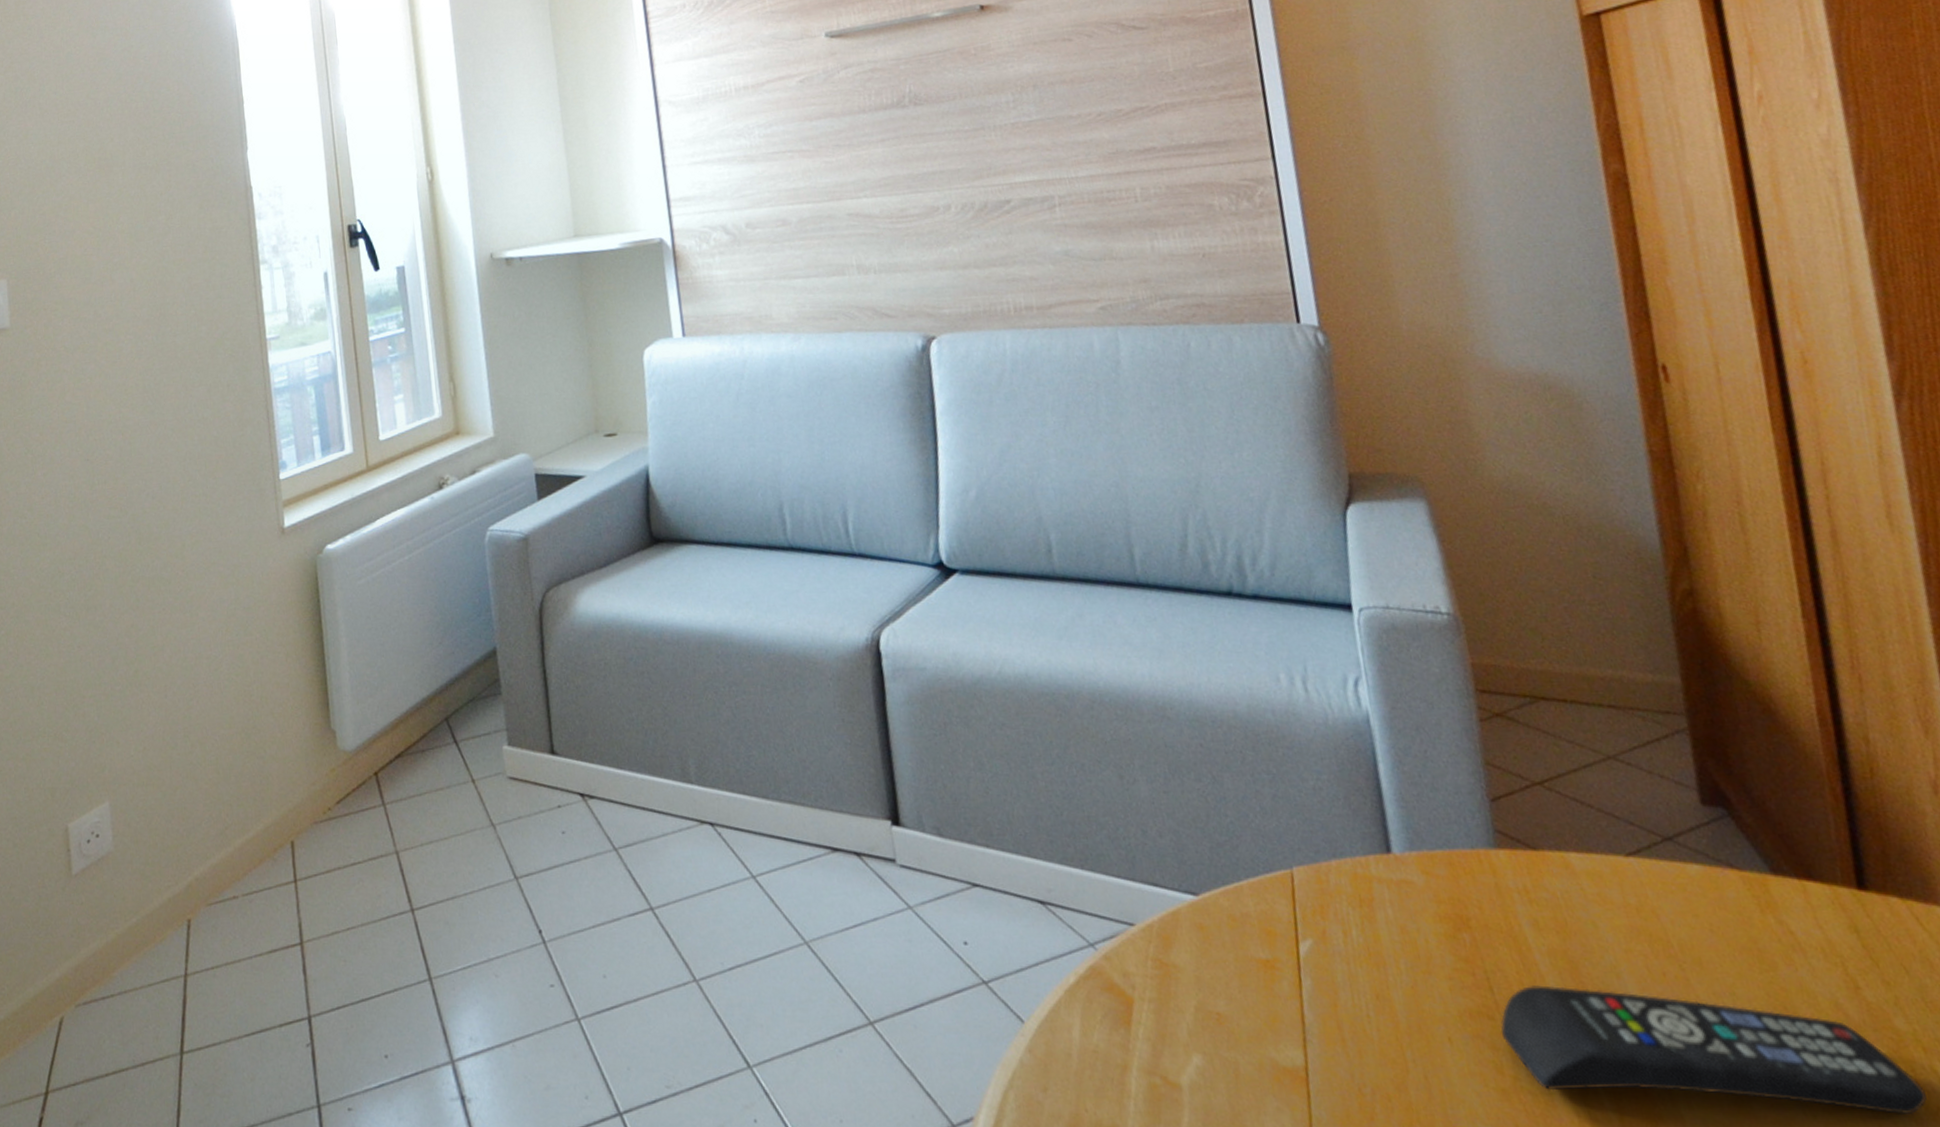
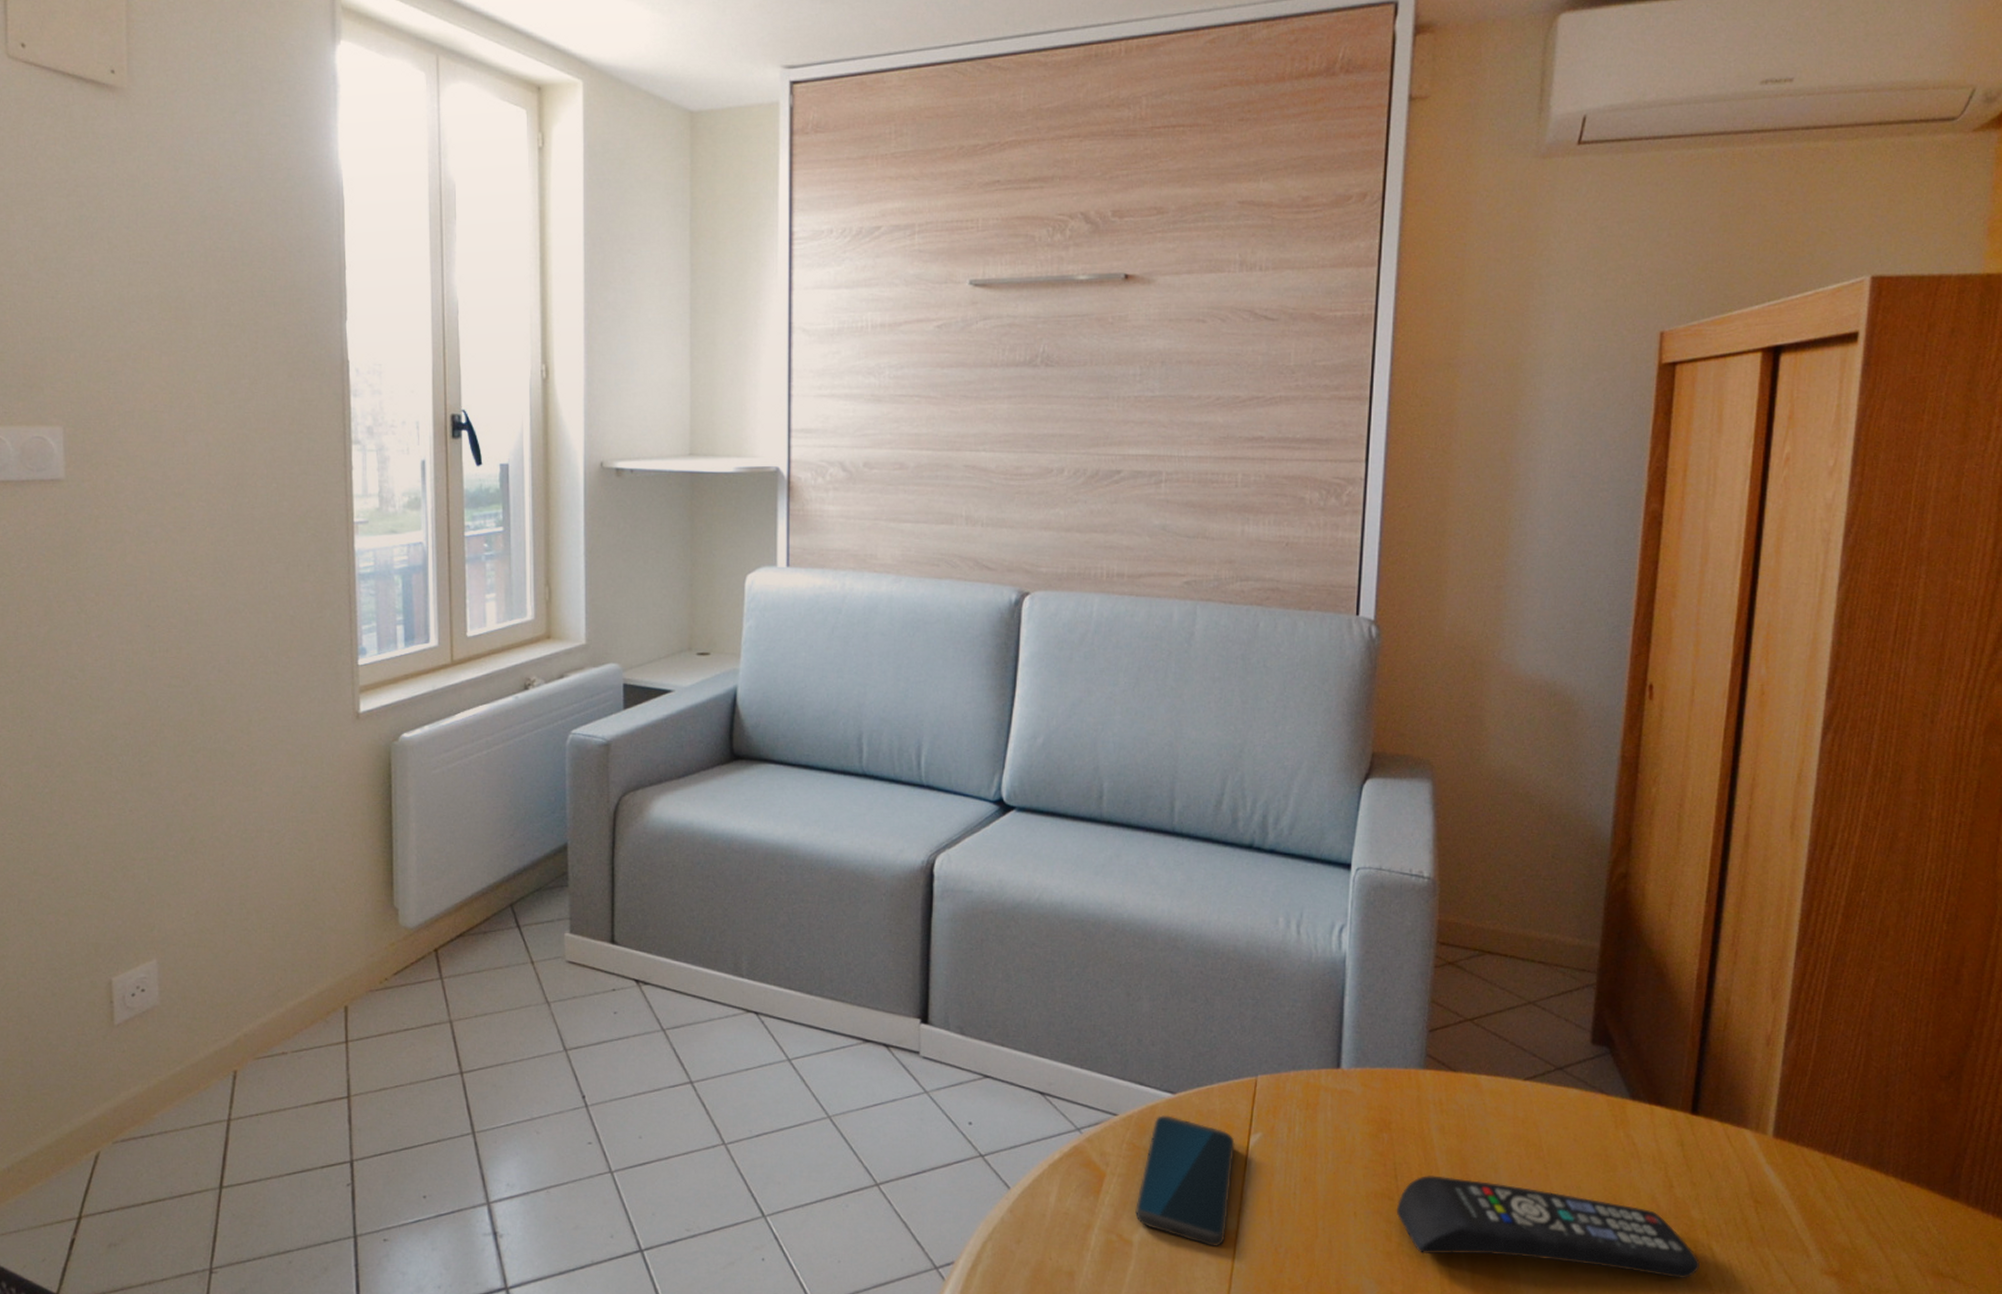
smartphone: none [1176,923,1294,1088] -> present [1135,1115,1235,1246]

